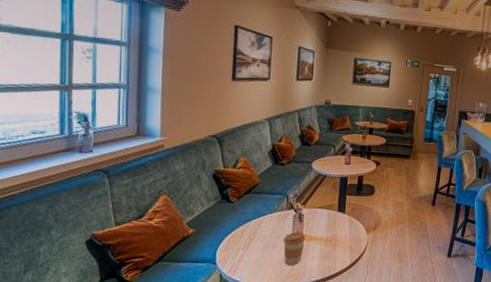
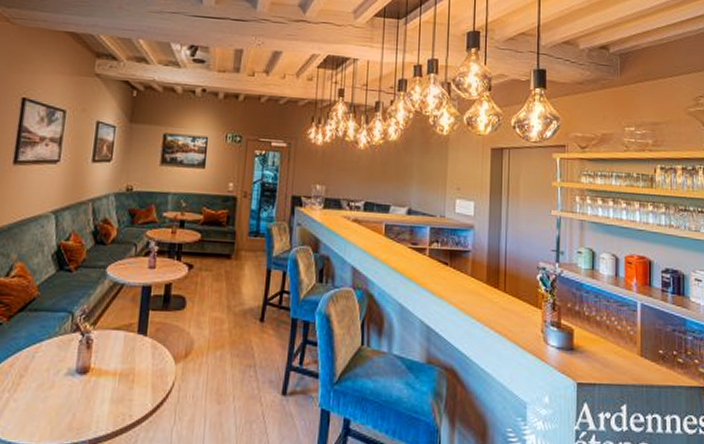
coffee cup: present [283,232,305,266] -> none [63,364,94,414]

